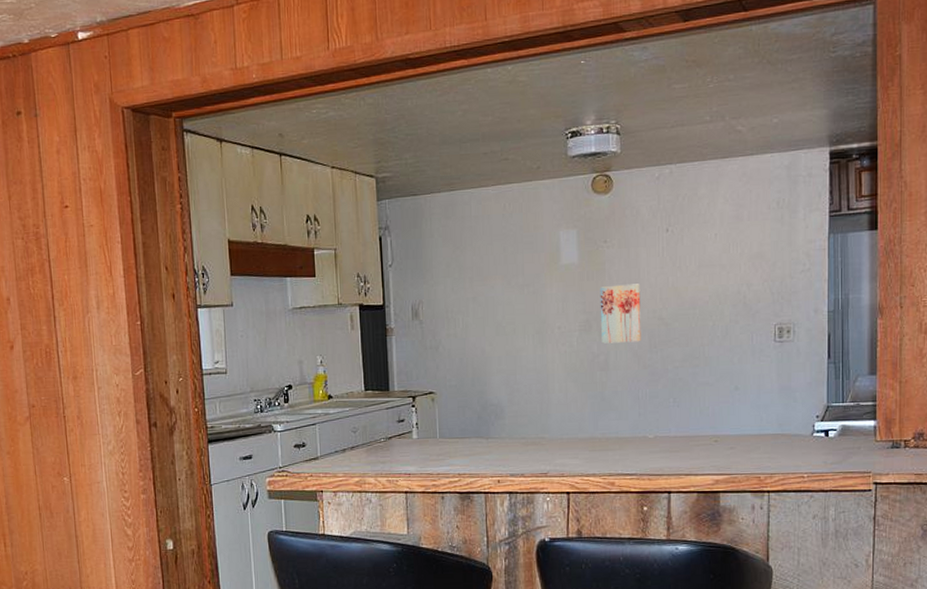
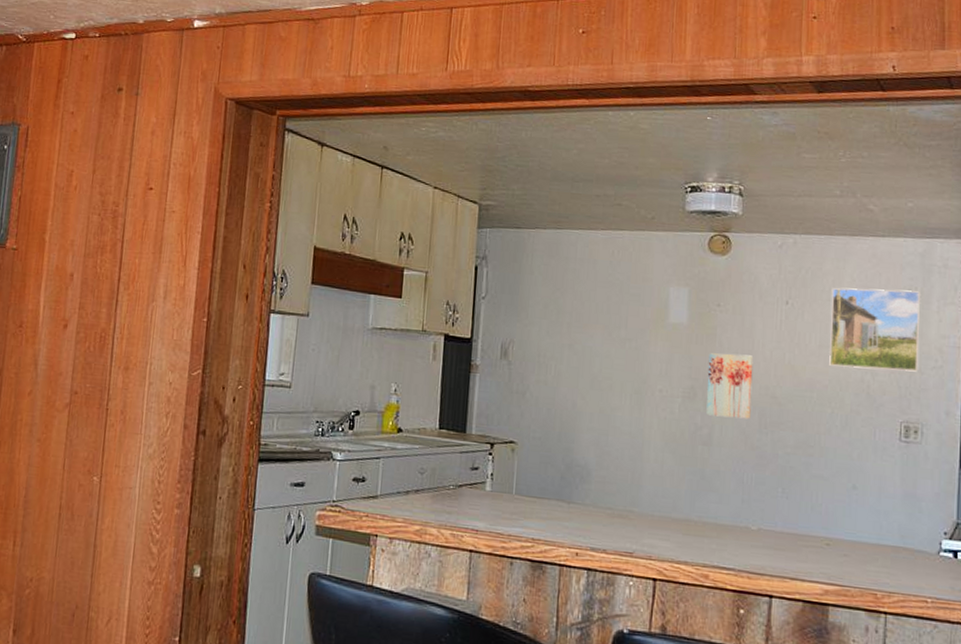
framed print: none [707,202,789,283] -> present [829,287,920,372]

